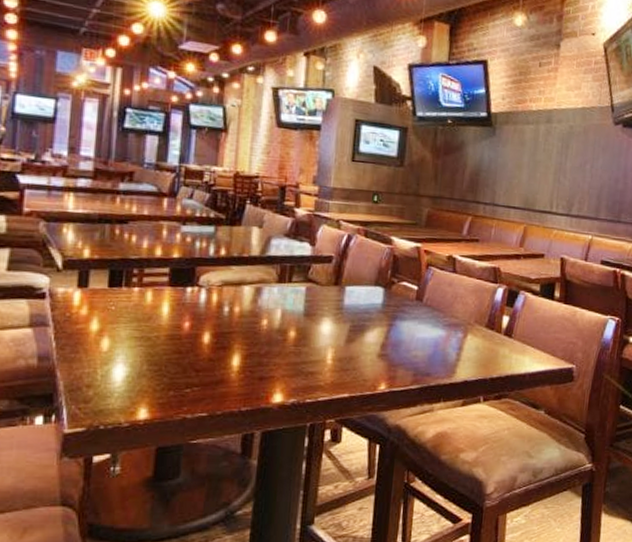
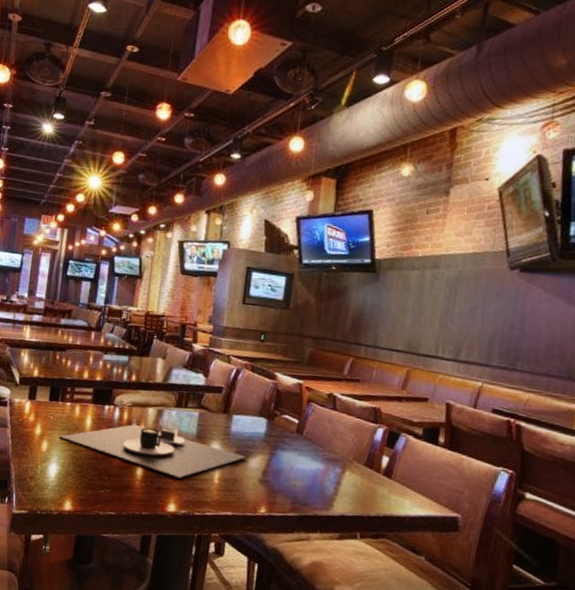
place setting: none [125,307,364,365] -> present [59,424,247,480]

